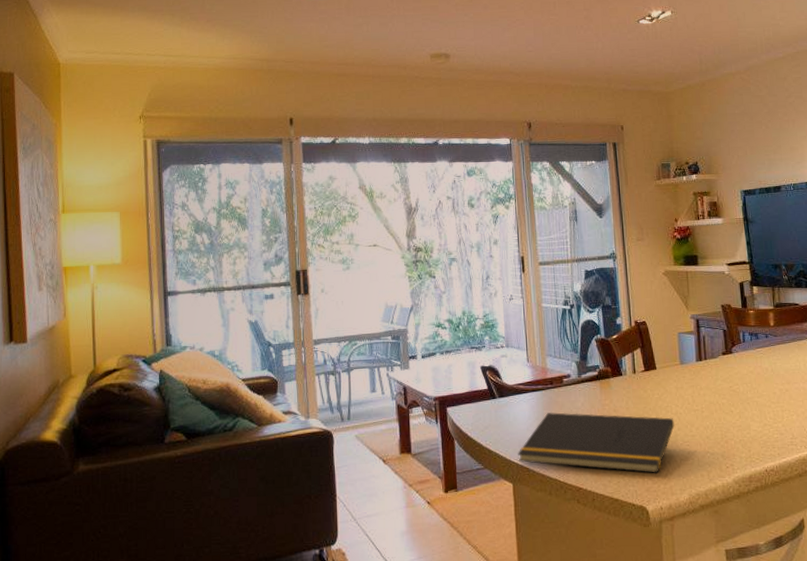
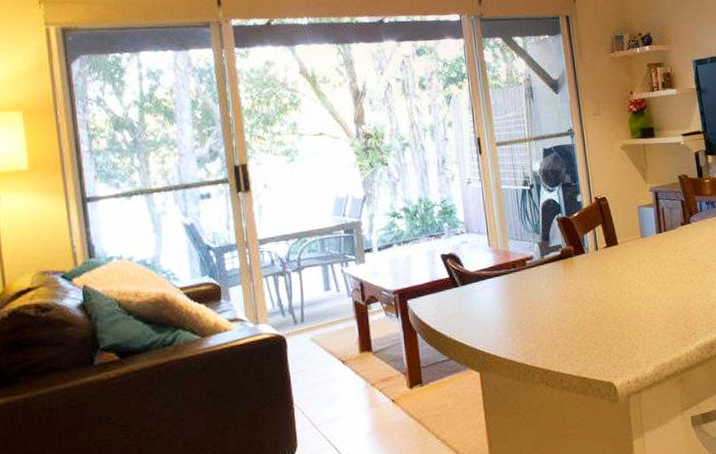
notepad: present [518,412,675,473] -> none [483,291,638,350]

